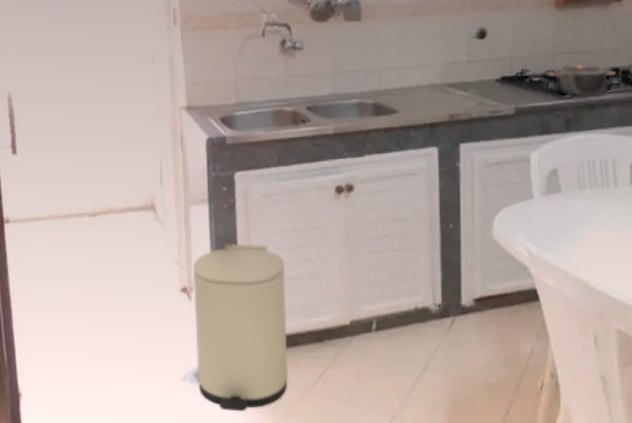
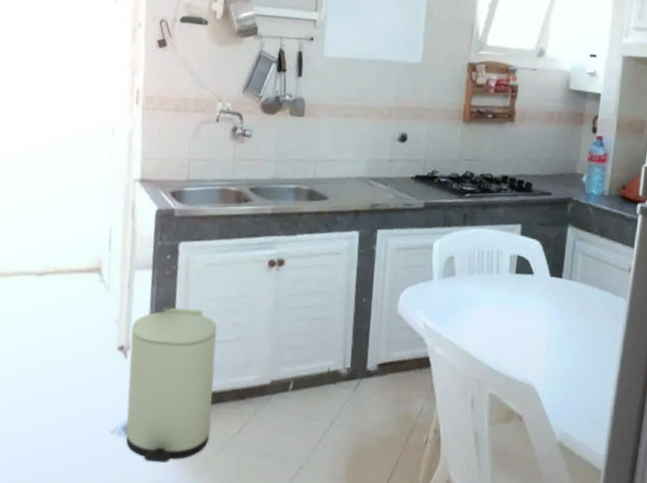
cooking pot: present [546,60,616,97] -> none [452,167,505,198]

